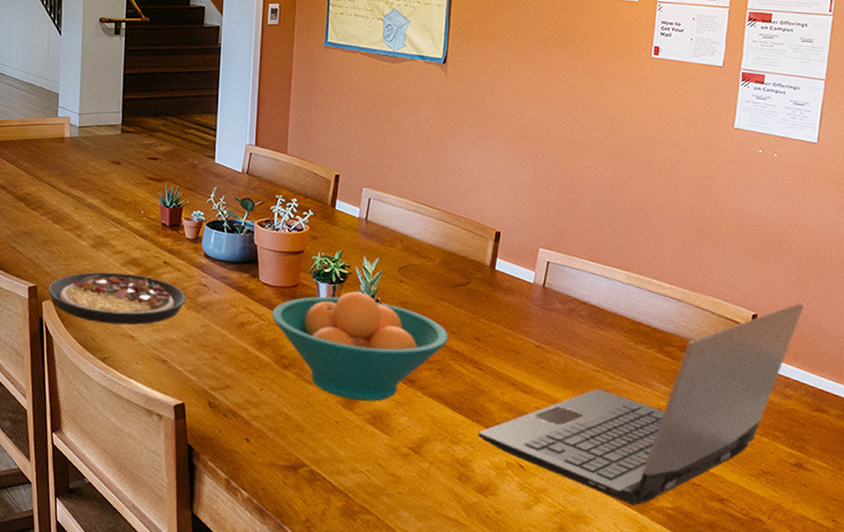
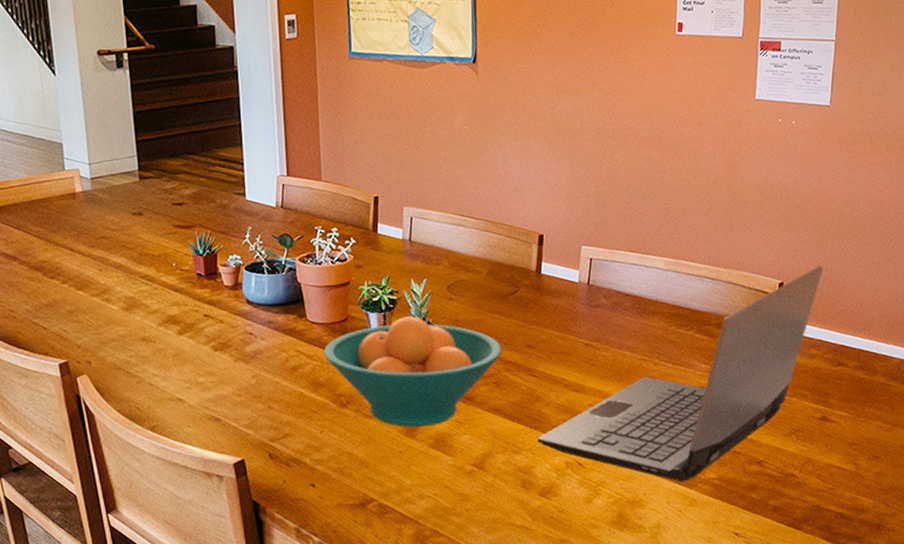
plate: present [48,272,186,325] -> none [81,333,233,391]

